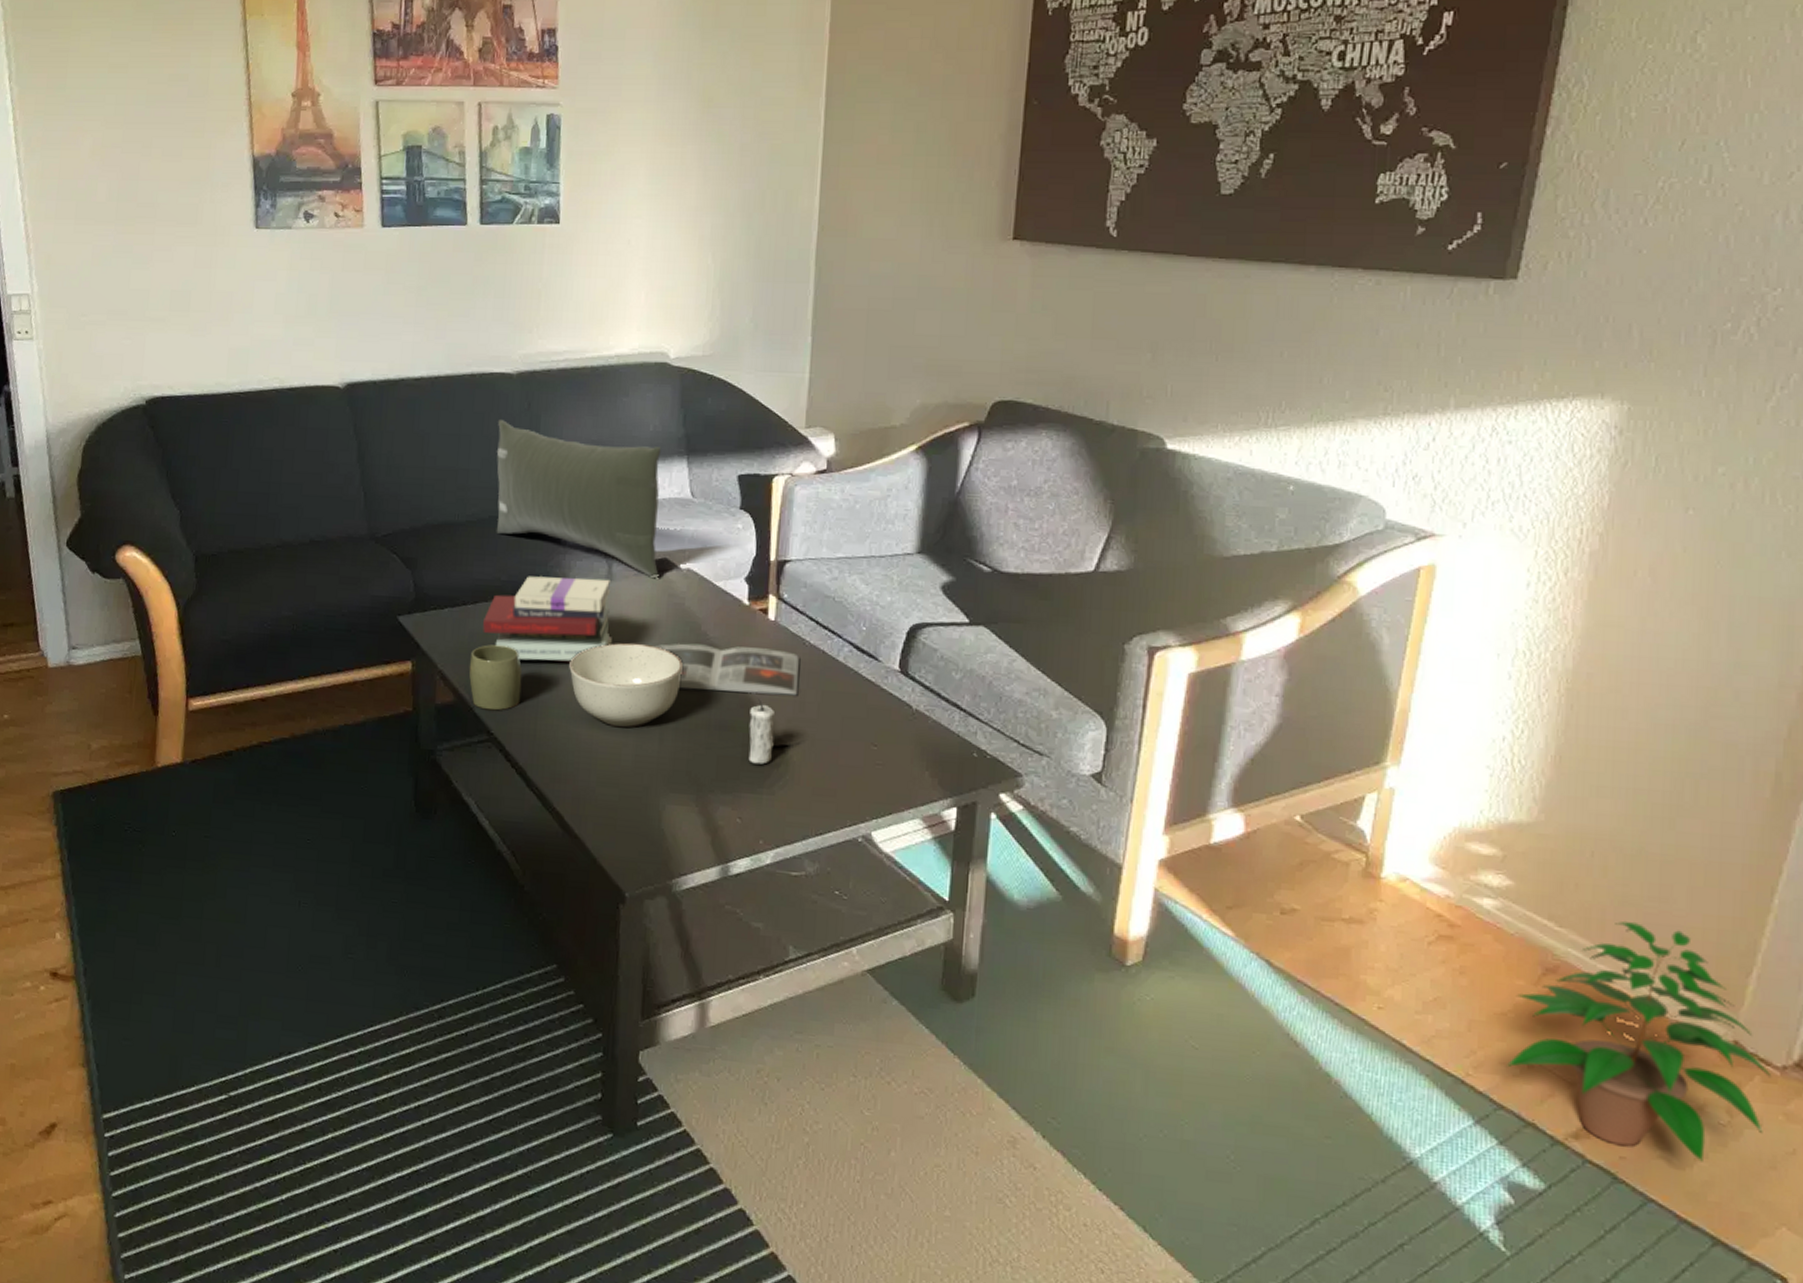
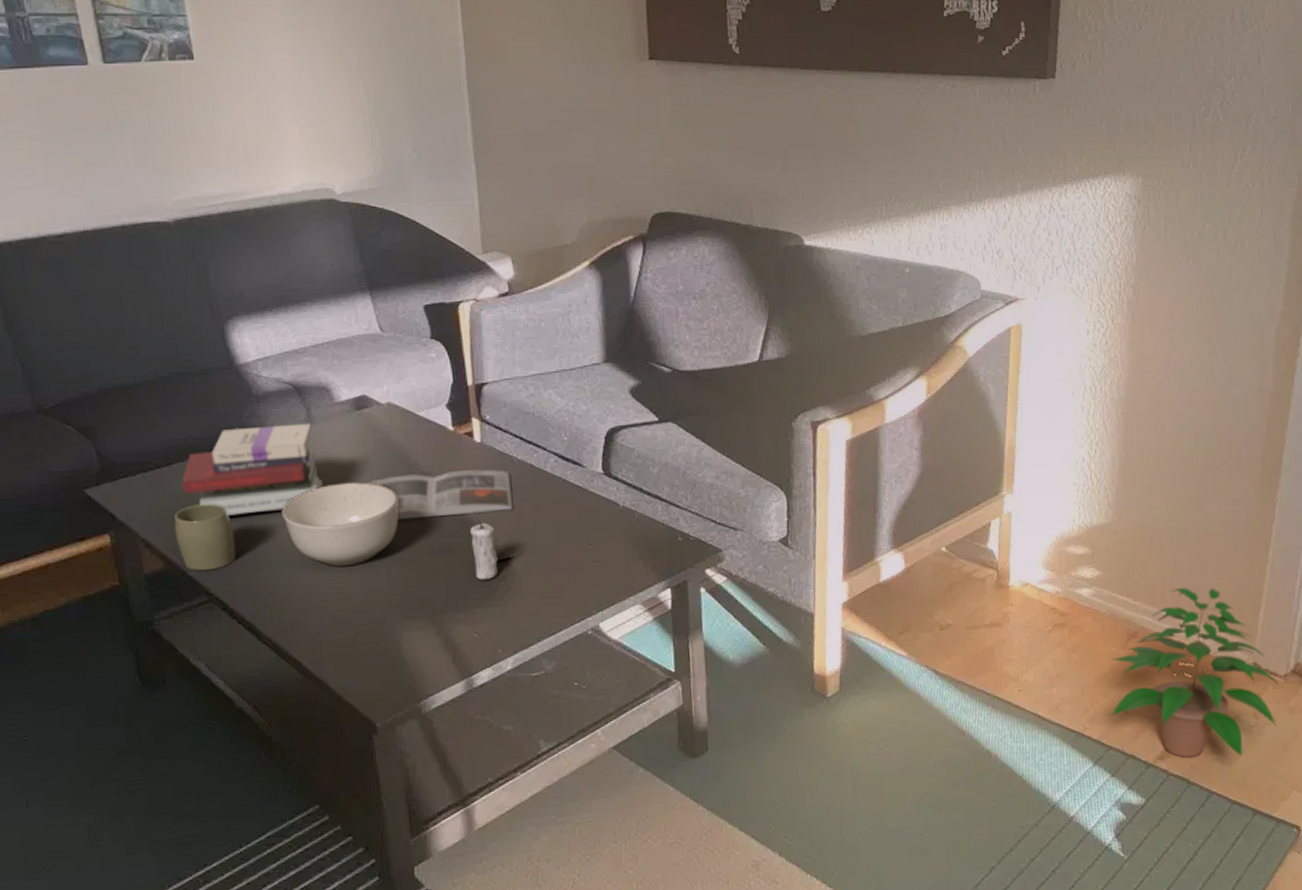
pillow: present [496,420,662,578] -> none [162,272,360,416]

